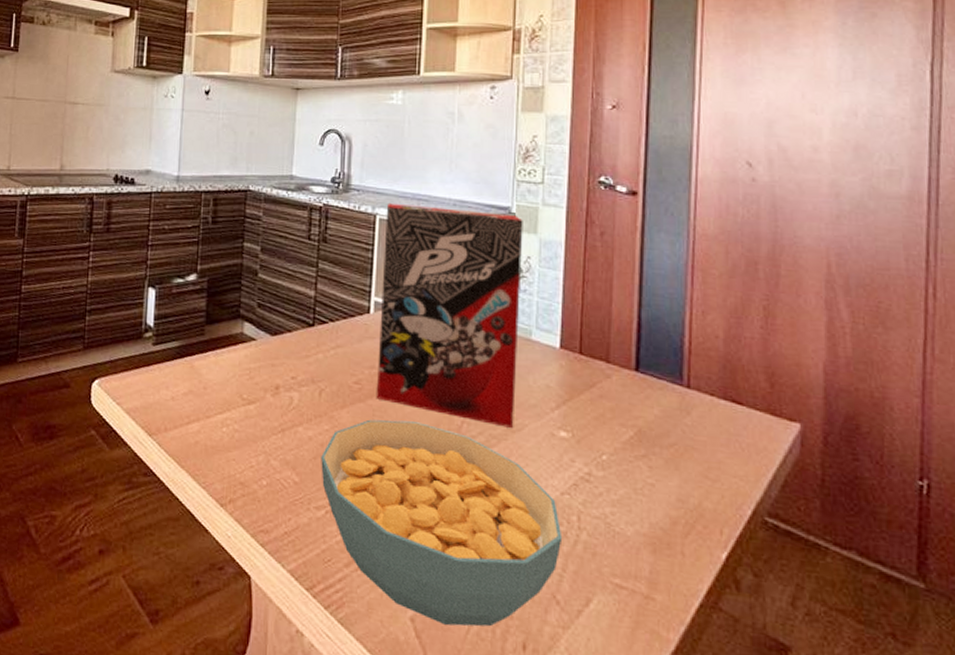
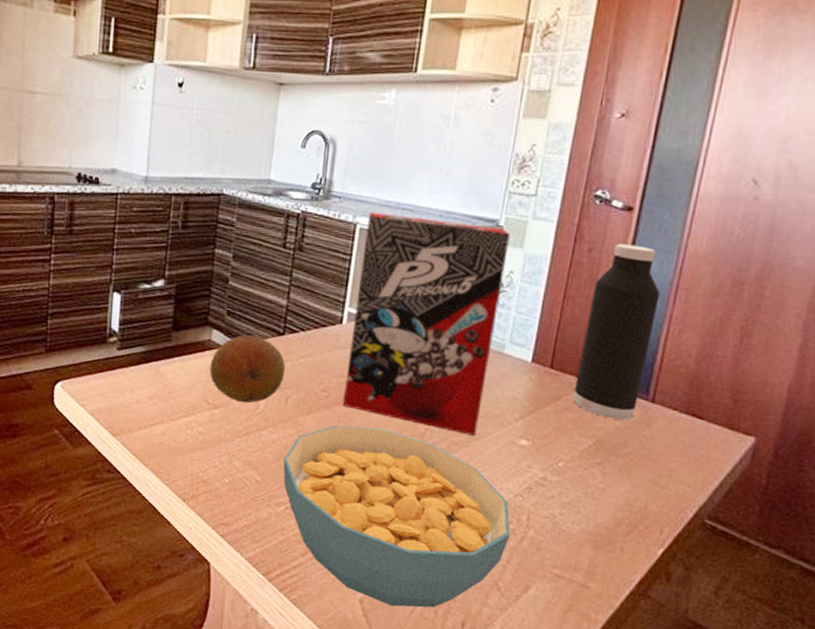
fruit: none [243,327,317,398] -> present [209,335,285,403]
water bottle: none [606,227,677,408] -> present [572,243,661,420]

